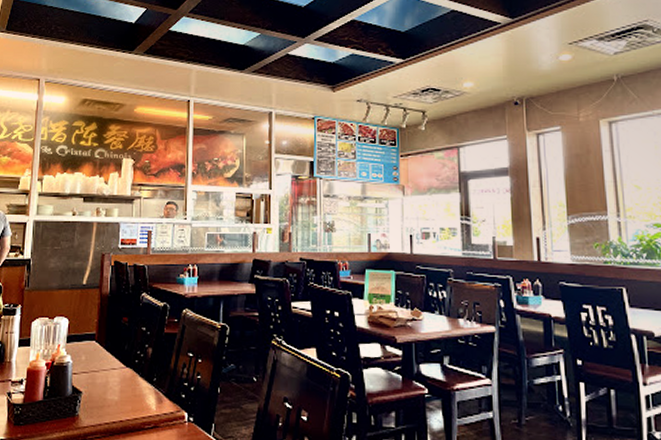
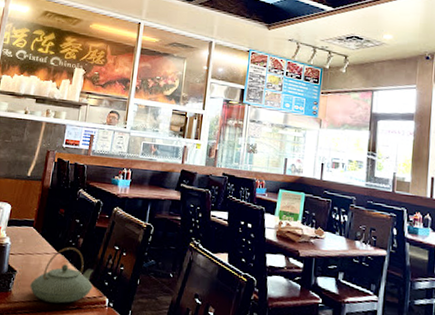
teapot: none [99,359,168,424] -> present [30,247,93,304]

